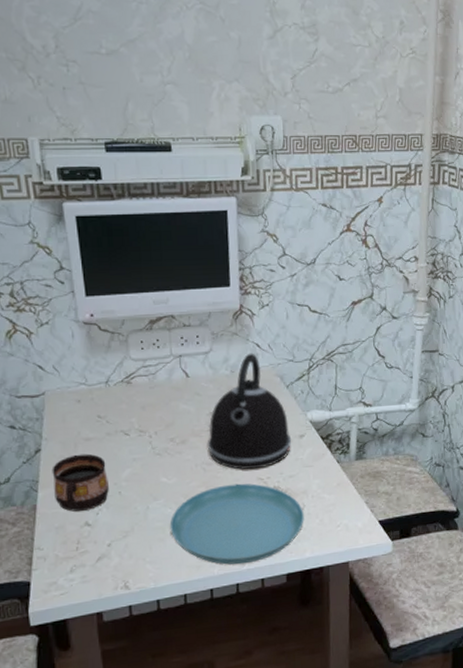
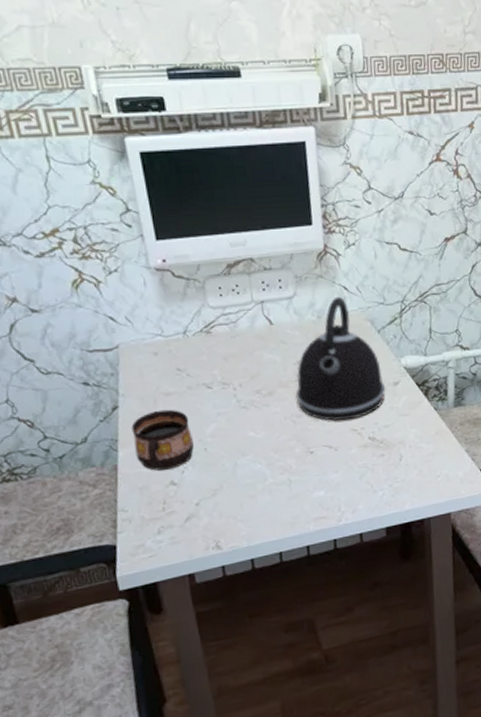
saucer: present [169,483,304,565] -> none [260,435,402,520]

